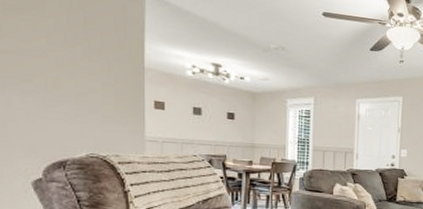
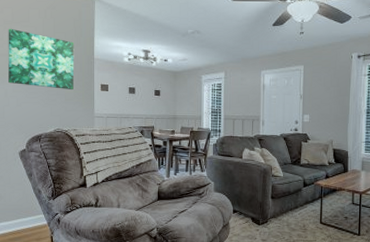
wall art: none [10,15,116,105] -> present [8,28,74,89]

